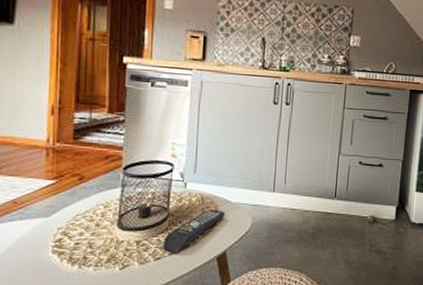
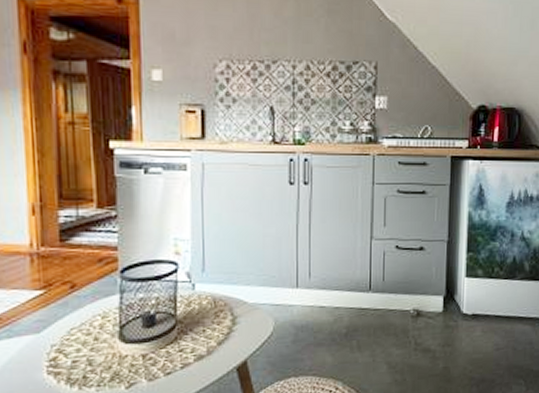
remote control: present [163,210,225,253] -> none [173,313,242,366]

